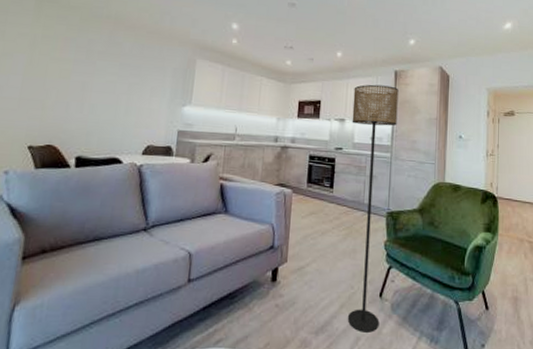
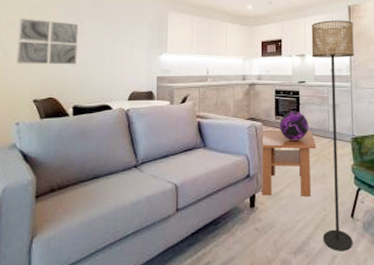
wall art: none [10,50,90,110] -> present [16,18,79,65]
coffee table: none [285,197,349,272] -> present [261,129,317,196]
decorative sphere: none [311,179,342,213] -> present [280,111,308,142]

